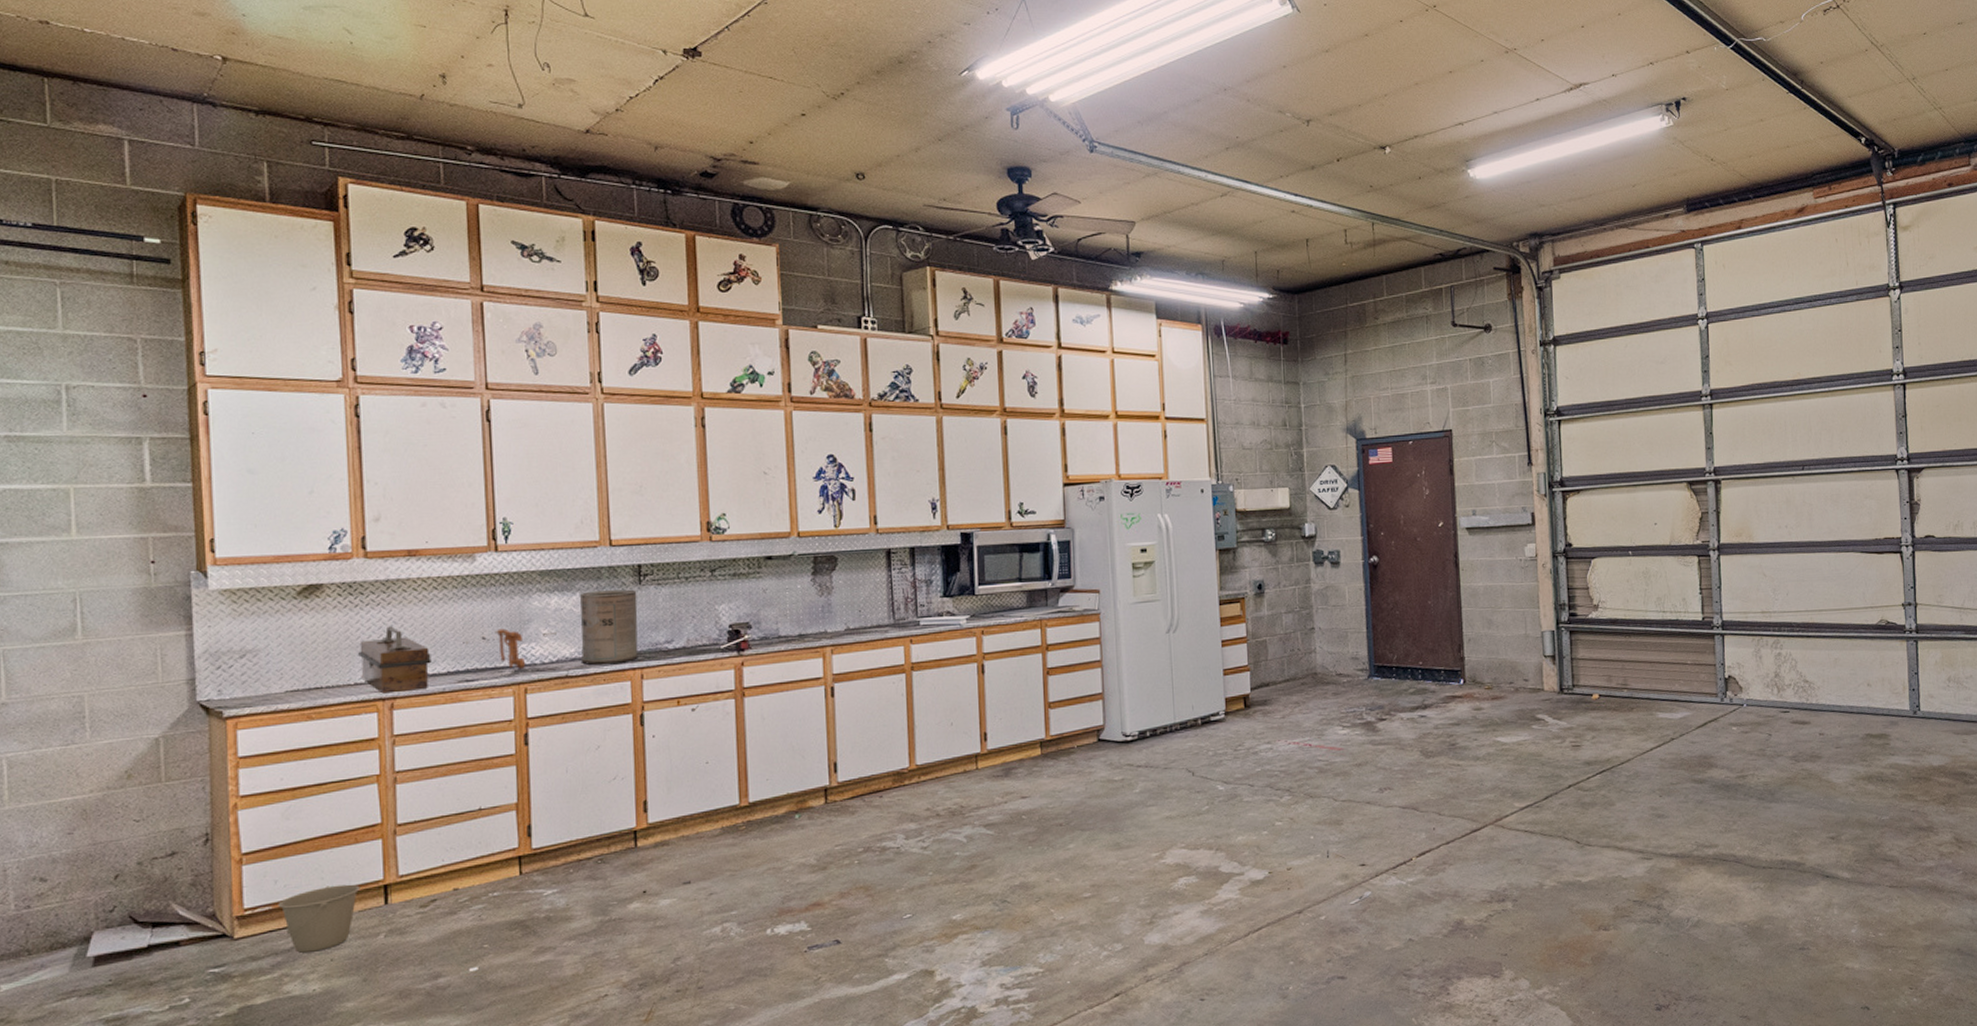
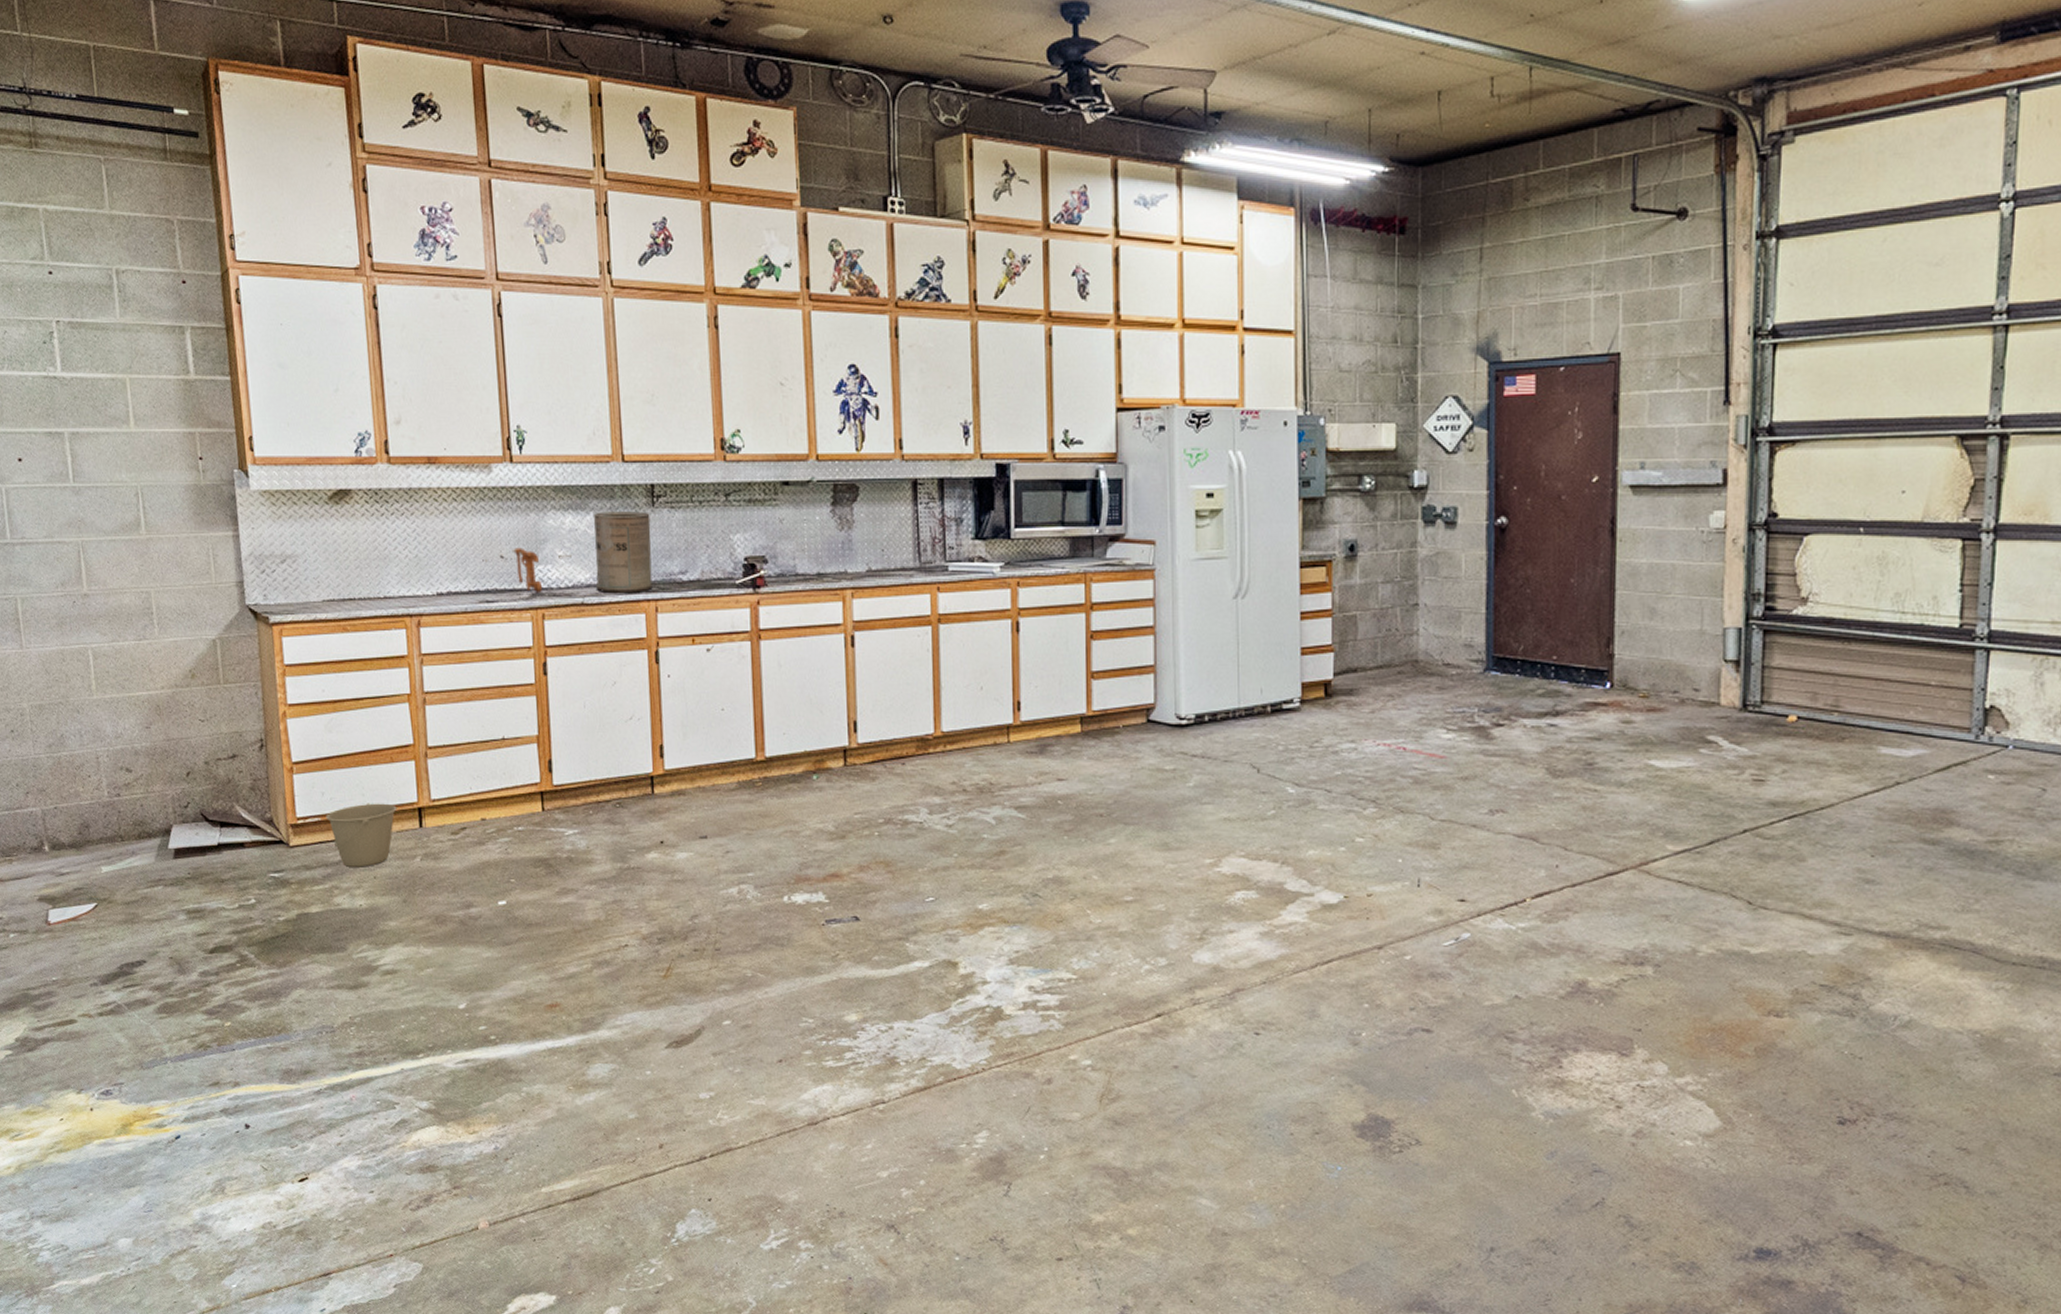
toolbox: present [358,626,432,694] -> none [386,538,454,610]

